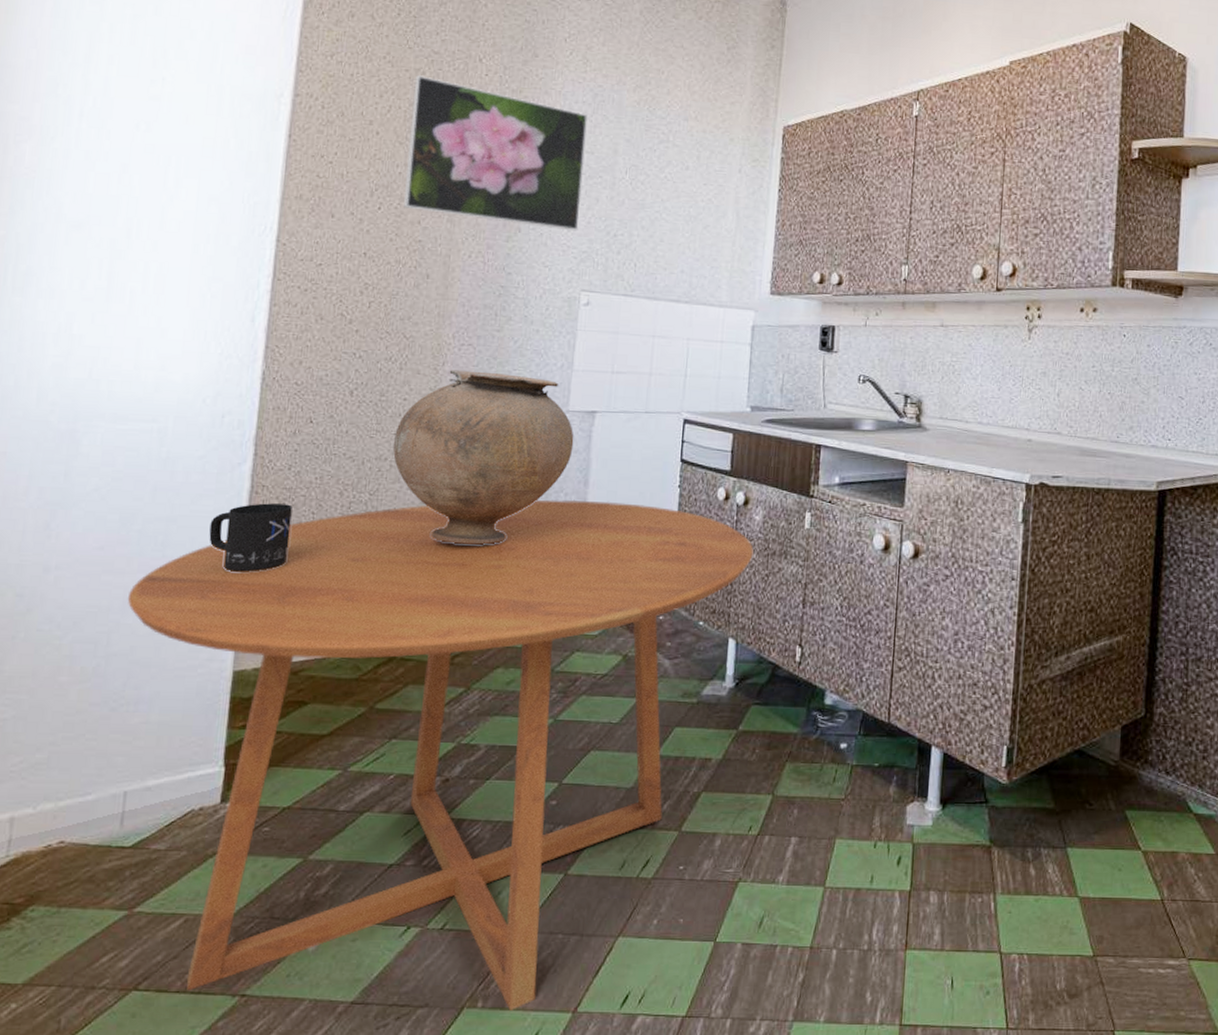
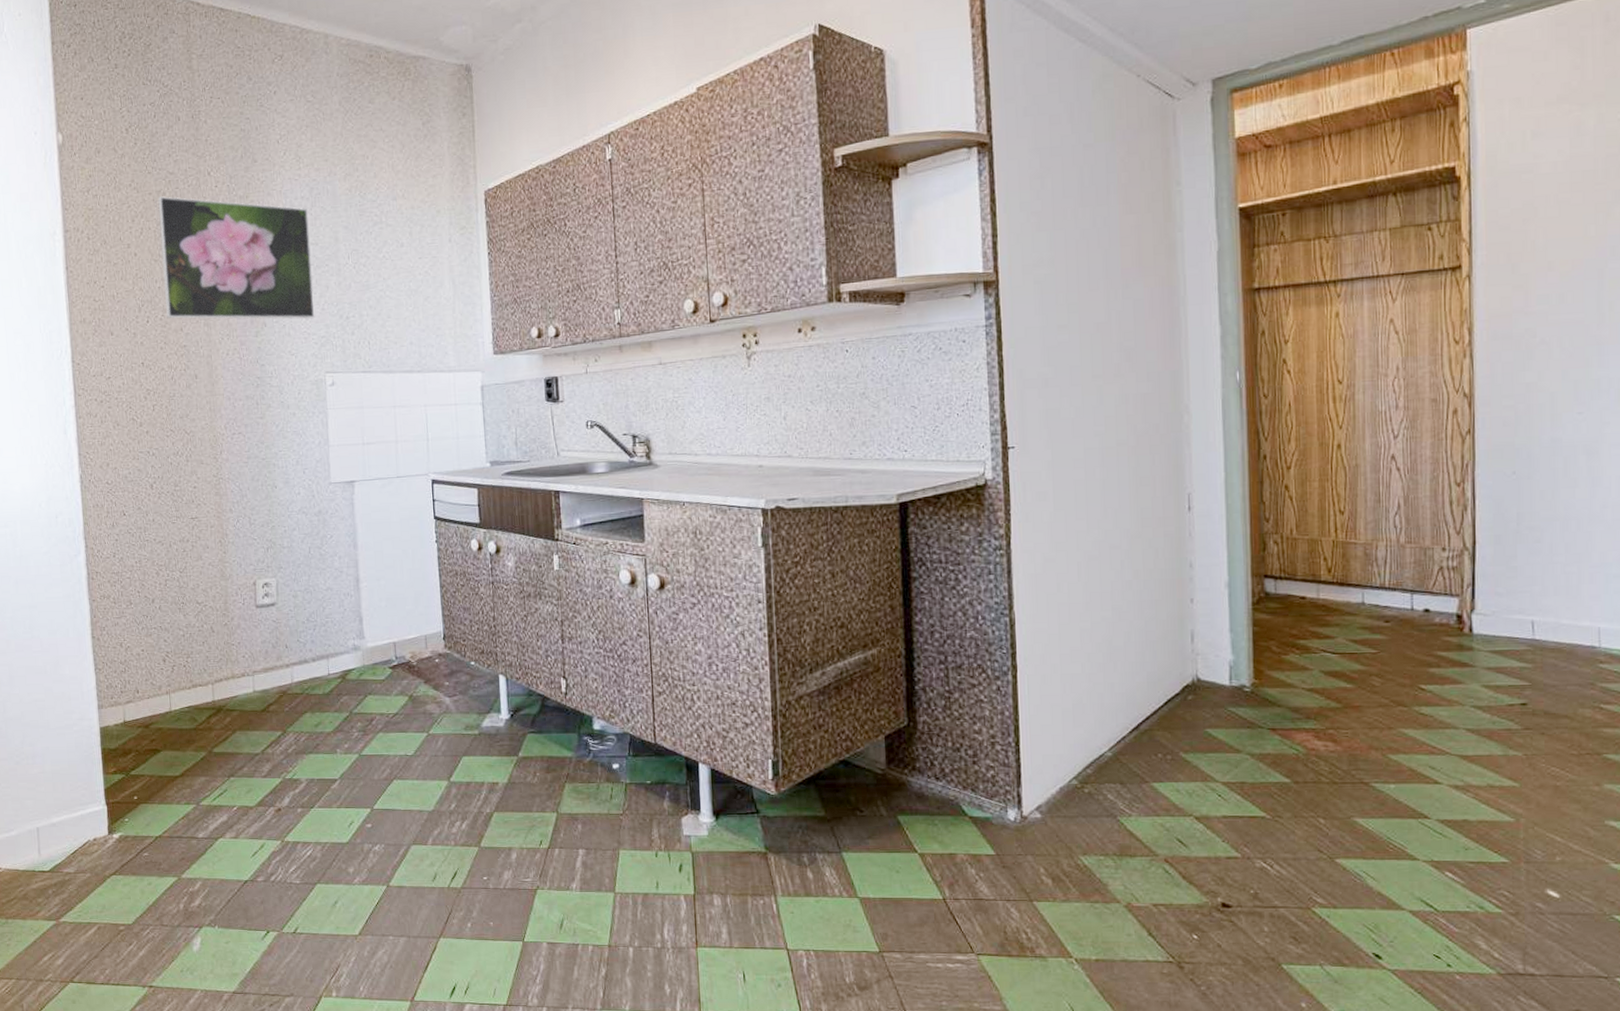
dining table: present [127,499,754,1010] -> none [12,560,511,999]
mug: present [209,503,293,572] -> none [62,586,126,646]
vase: present [393,370,574,545] -> none [192,455,340,609]

